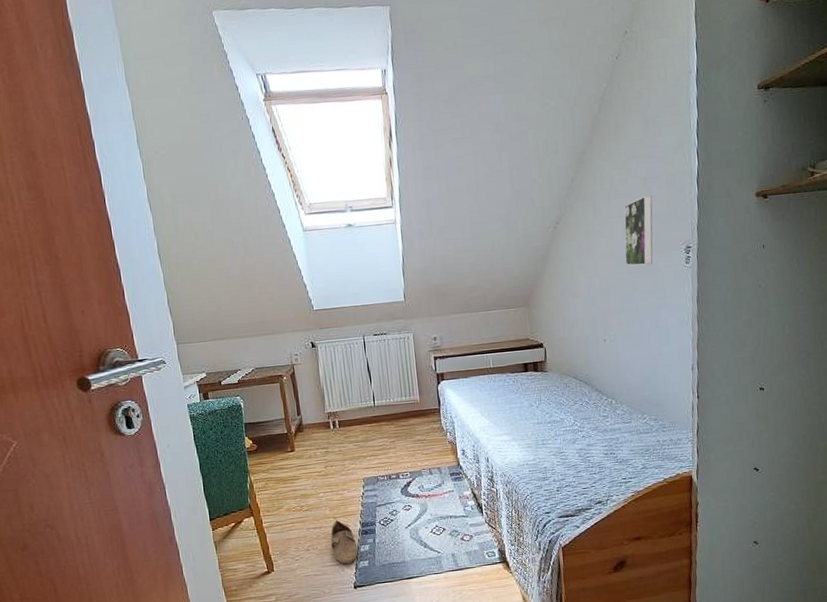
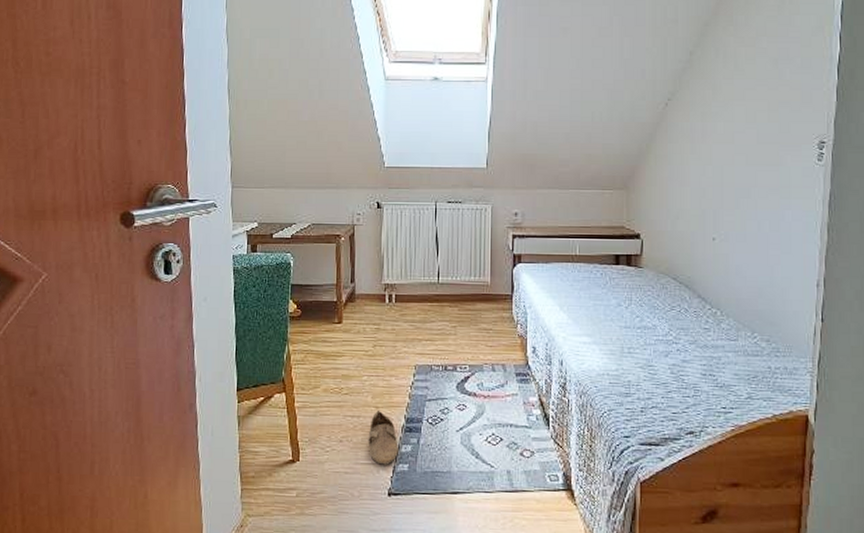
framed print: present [624,194,653,266] -> none [745,78,783,158]

